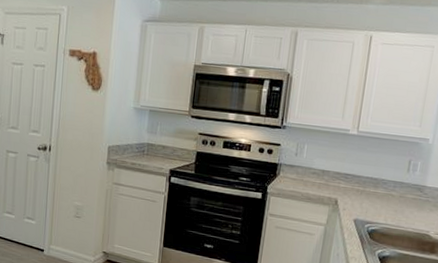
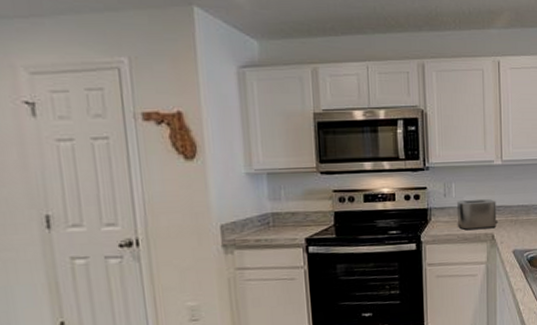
toaster: none [303,161,345,194] -> present [456,198,498,231]

